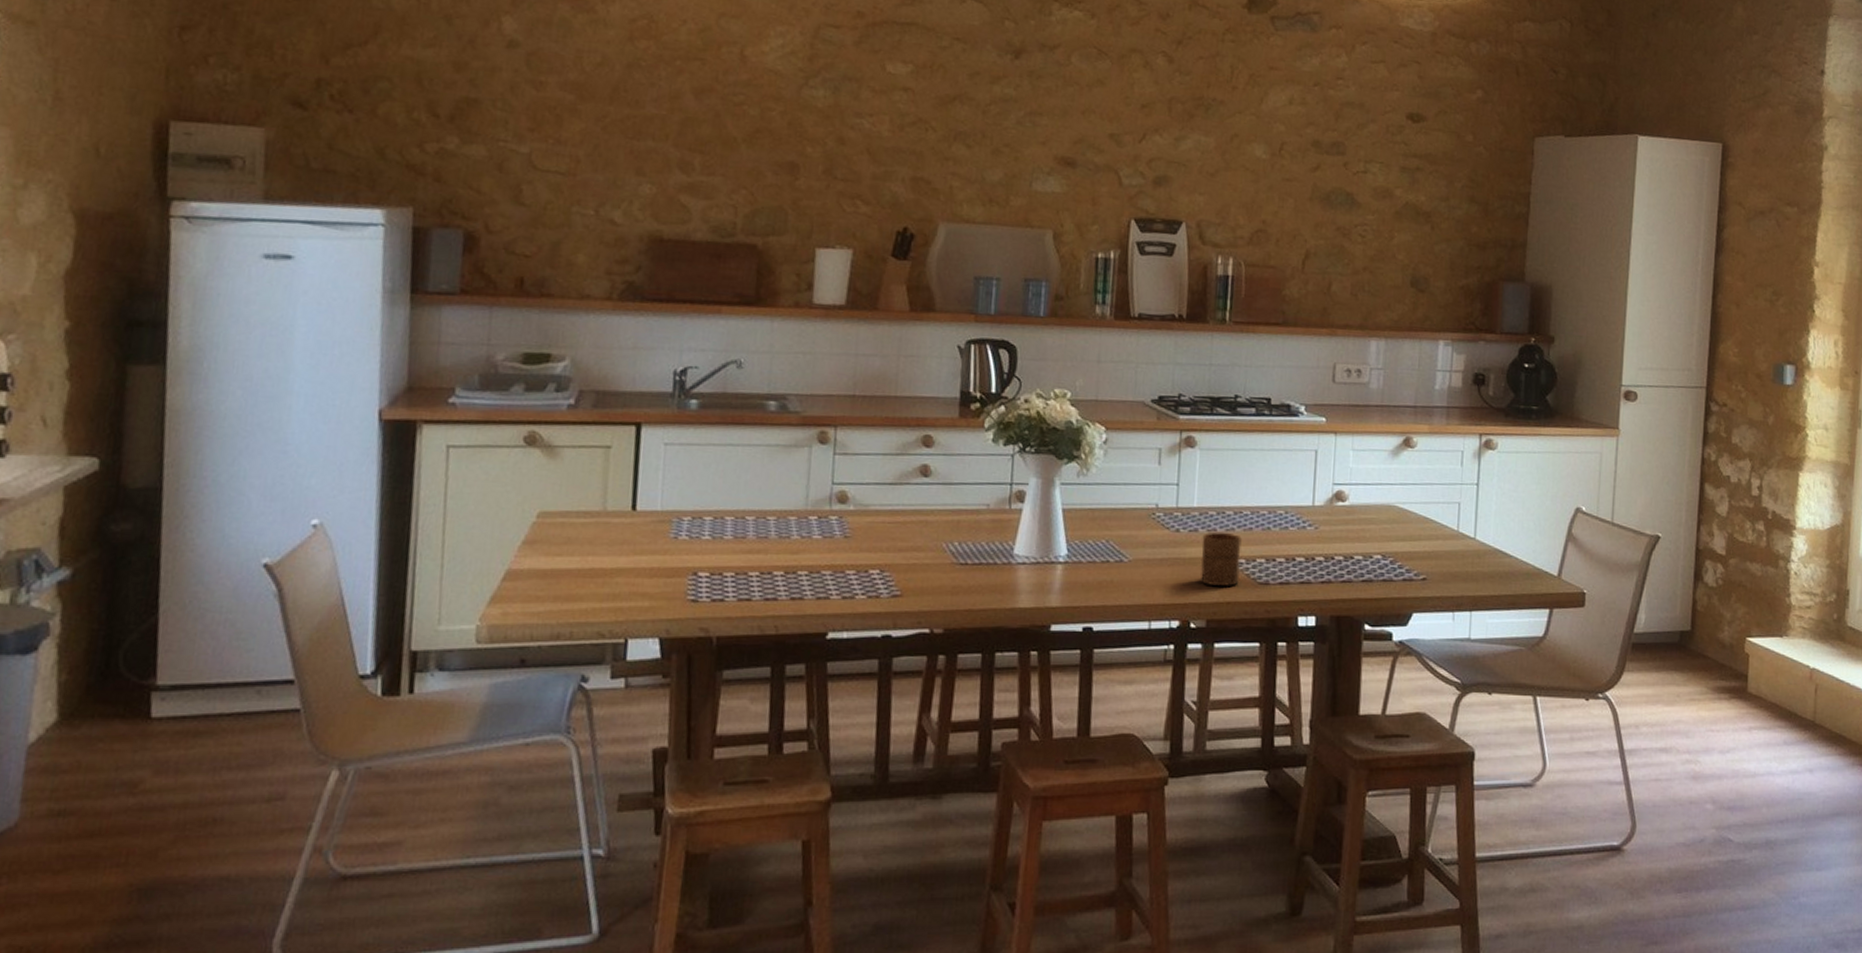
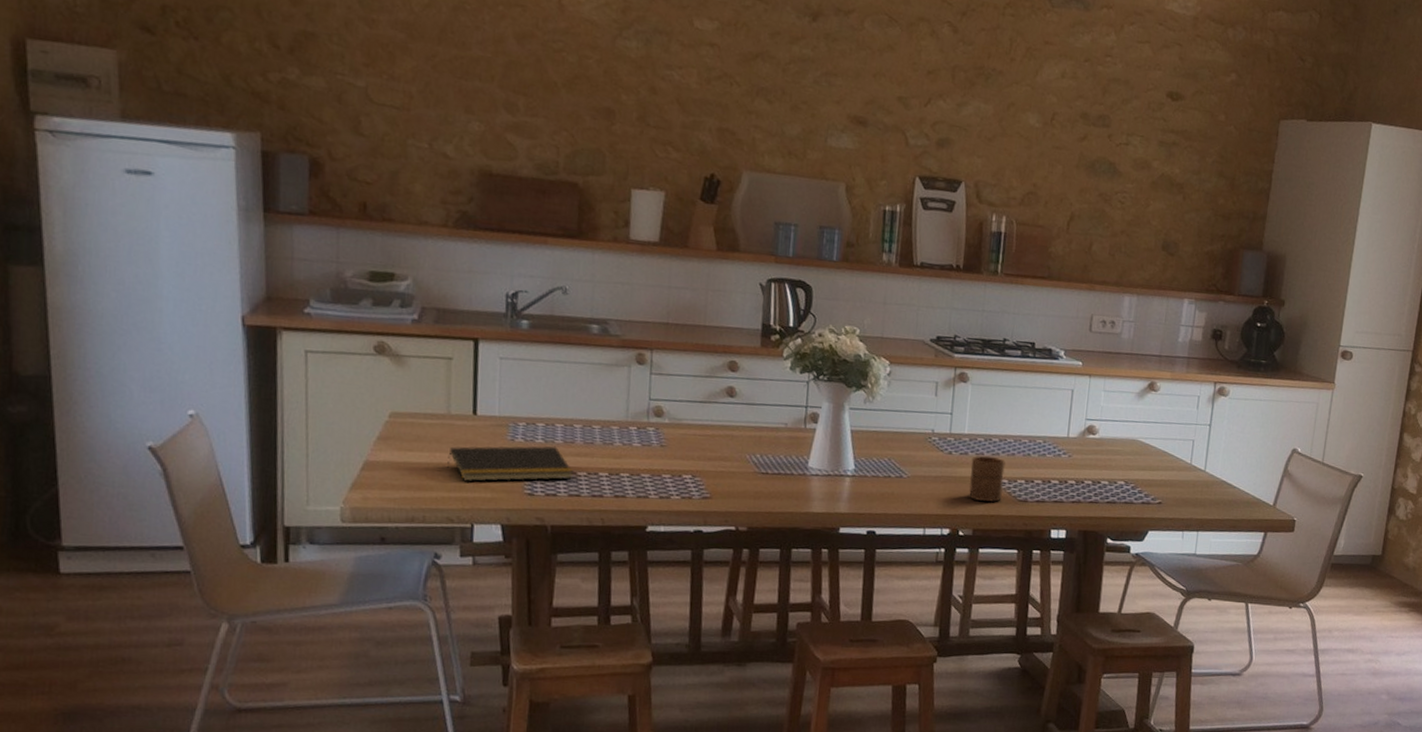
notepad: none [600,542,745,588] -> present [447,445,574,482]

